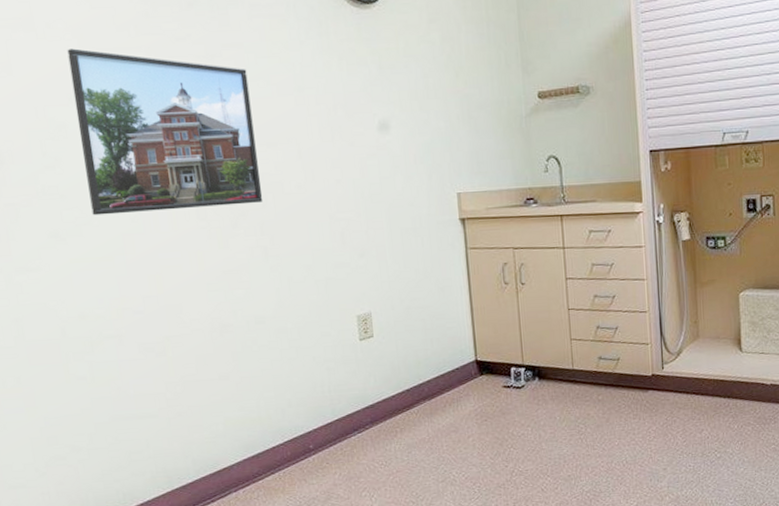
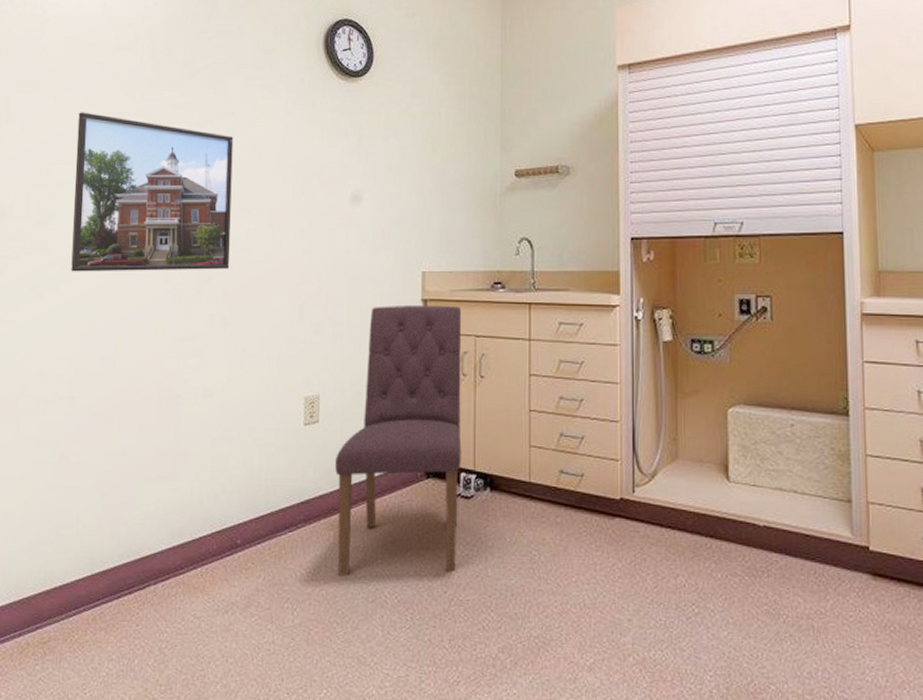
dining chair: none [394,222,514,465] -> present [335,304,462,577]

